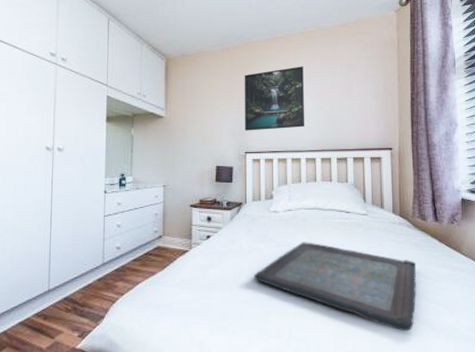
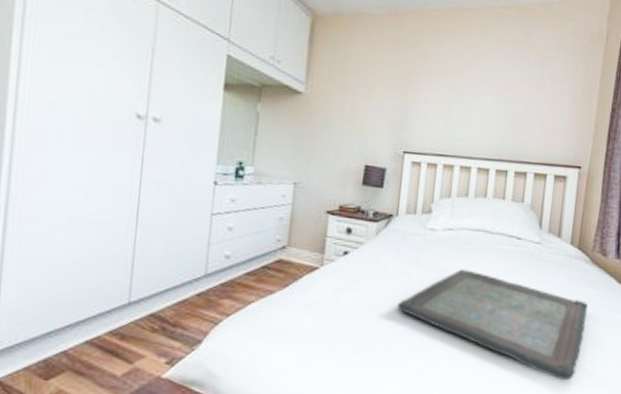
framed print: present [244,66,305,131] -> none [405,49,489,129]

